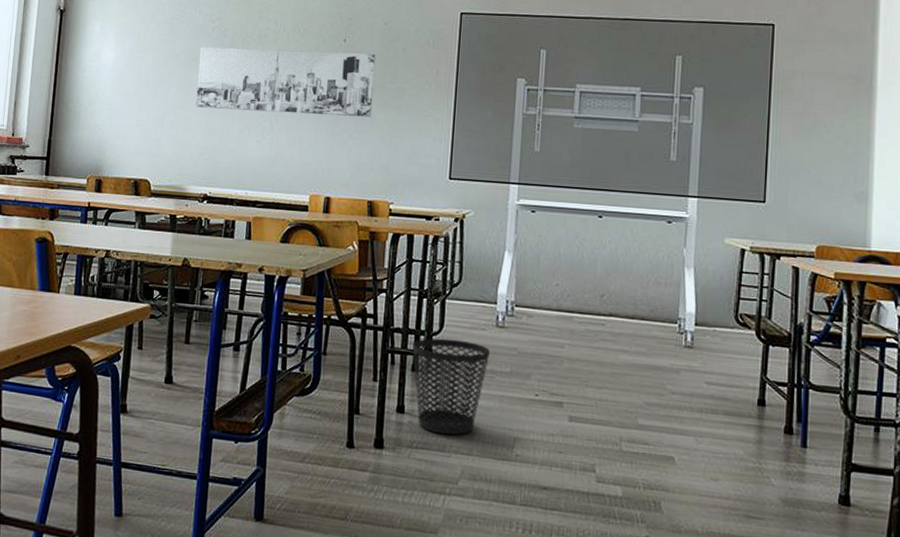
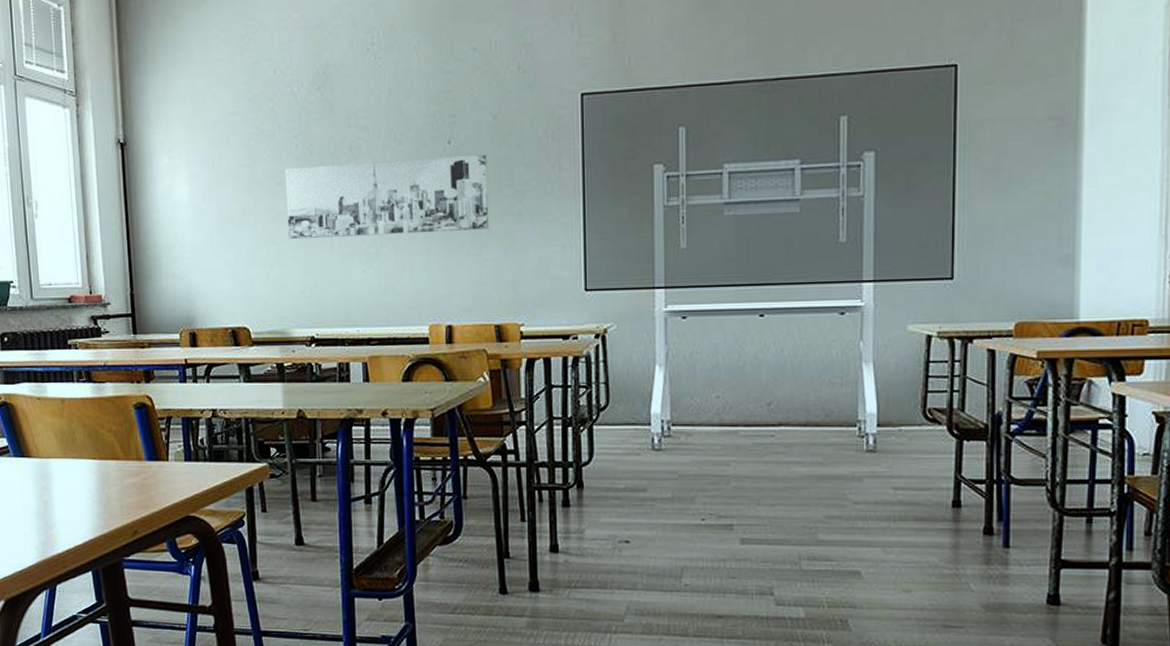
wastebasket: present [412,338,491,435] -> none [561,468,648,571]

